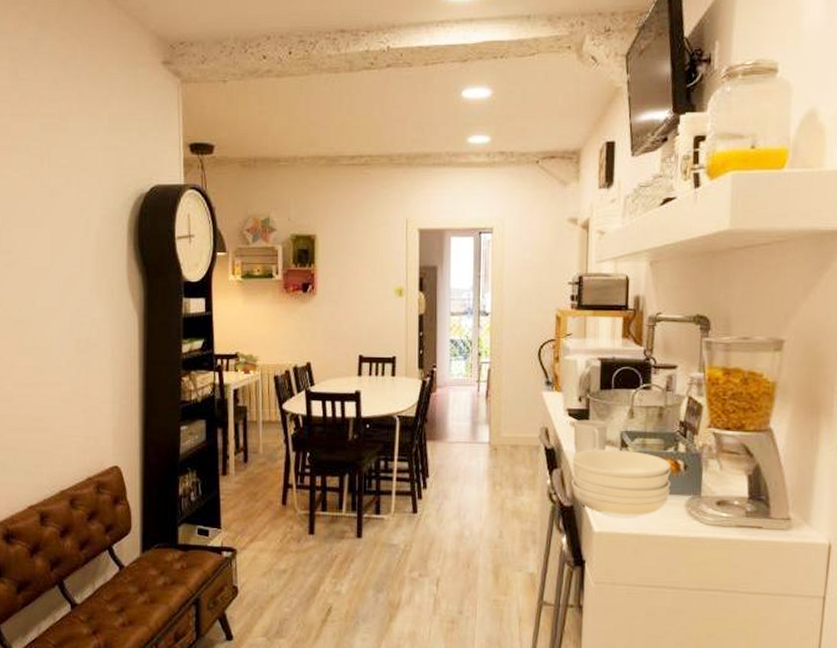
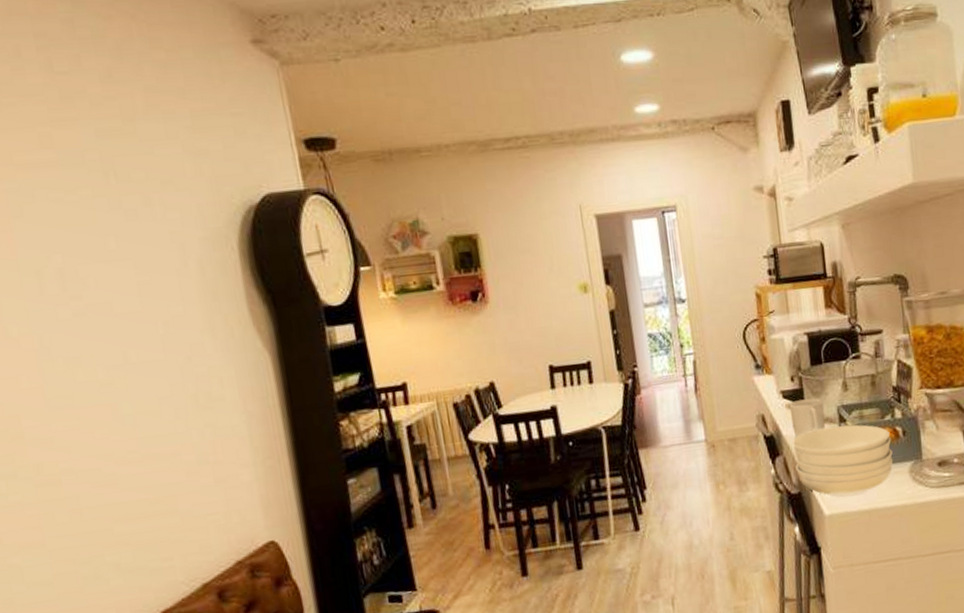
plant: present [229,352,261,373] -> none [395,381,434,406]

